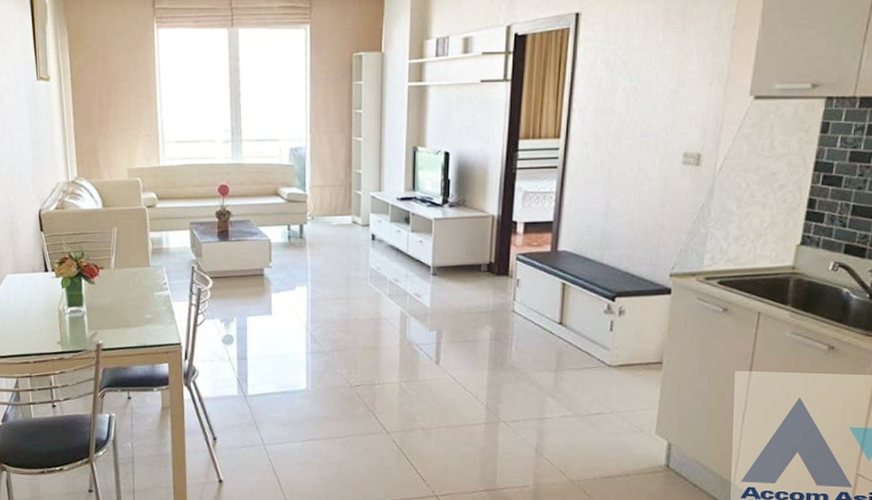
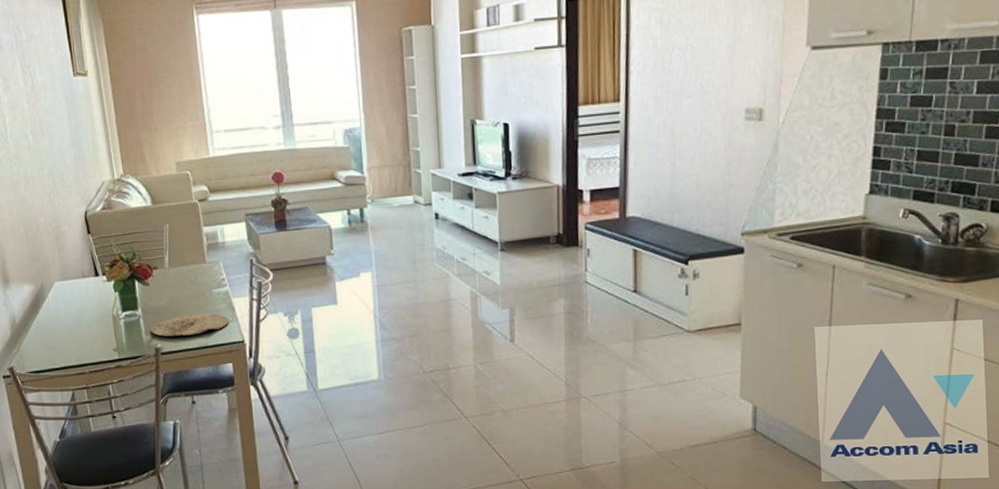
plate: none [94,314,168,334] -> present [151,313,229,337]

